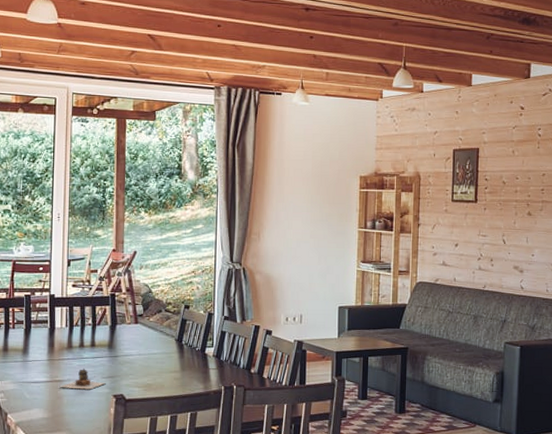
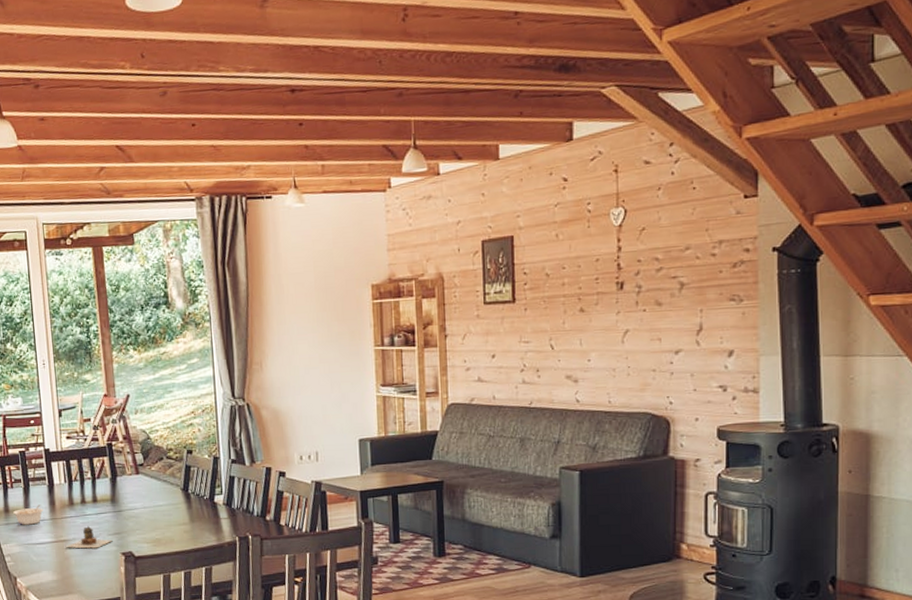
legume: none [12,346,42,364] -> present [13,504,44,525]

